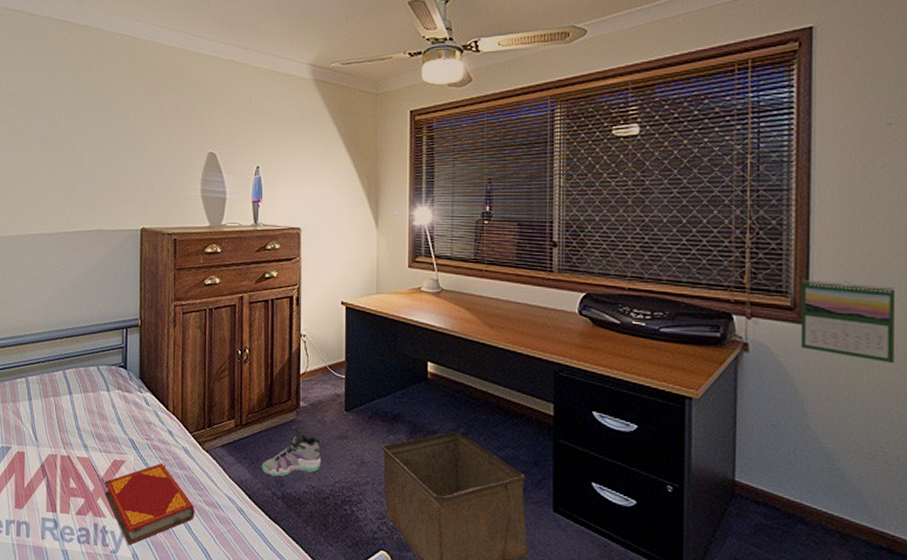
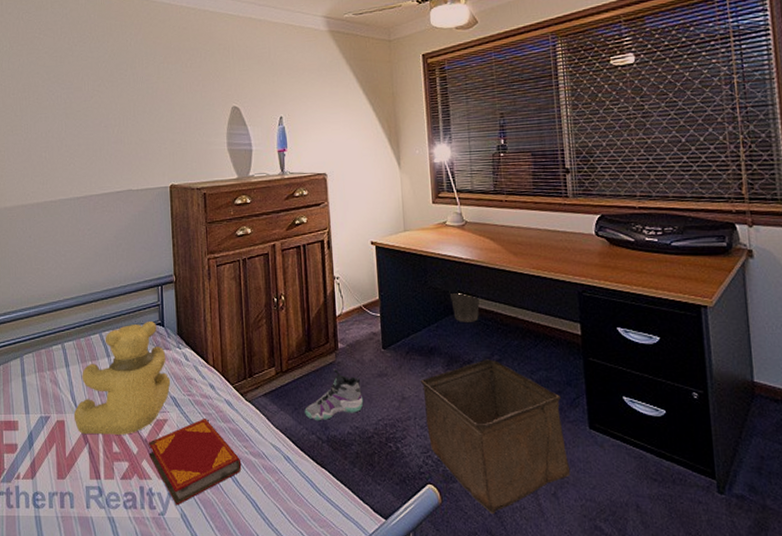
teddy bear: none [33,363,130,472] -> present [73,321,171,435]
waste basket: none [418,359,450,393] -> present [449,291,480,322]

